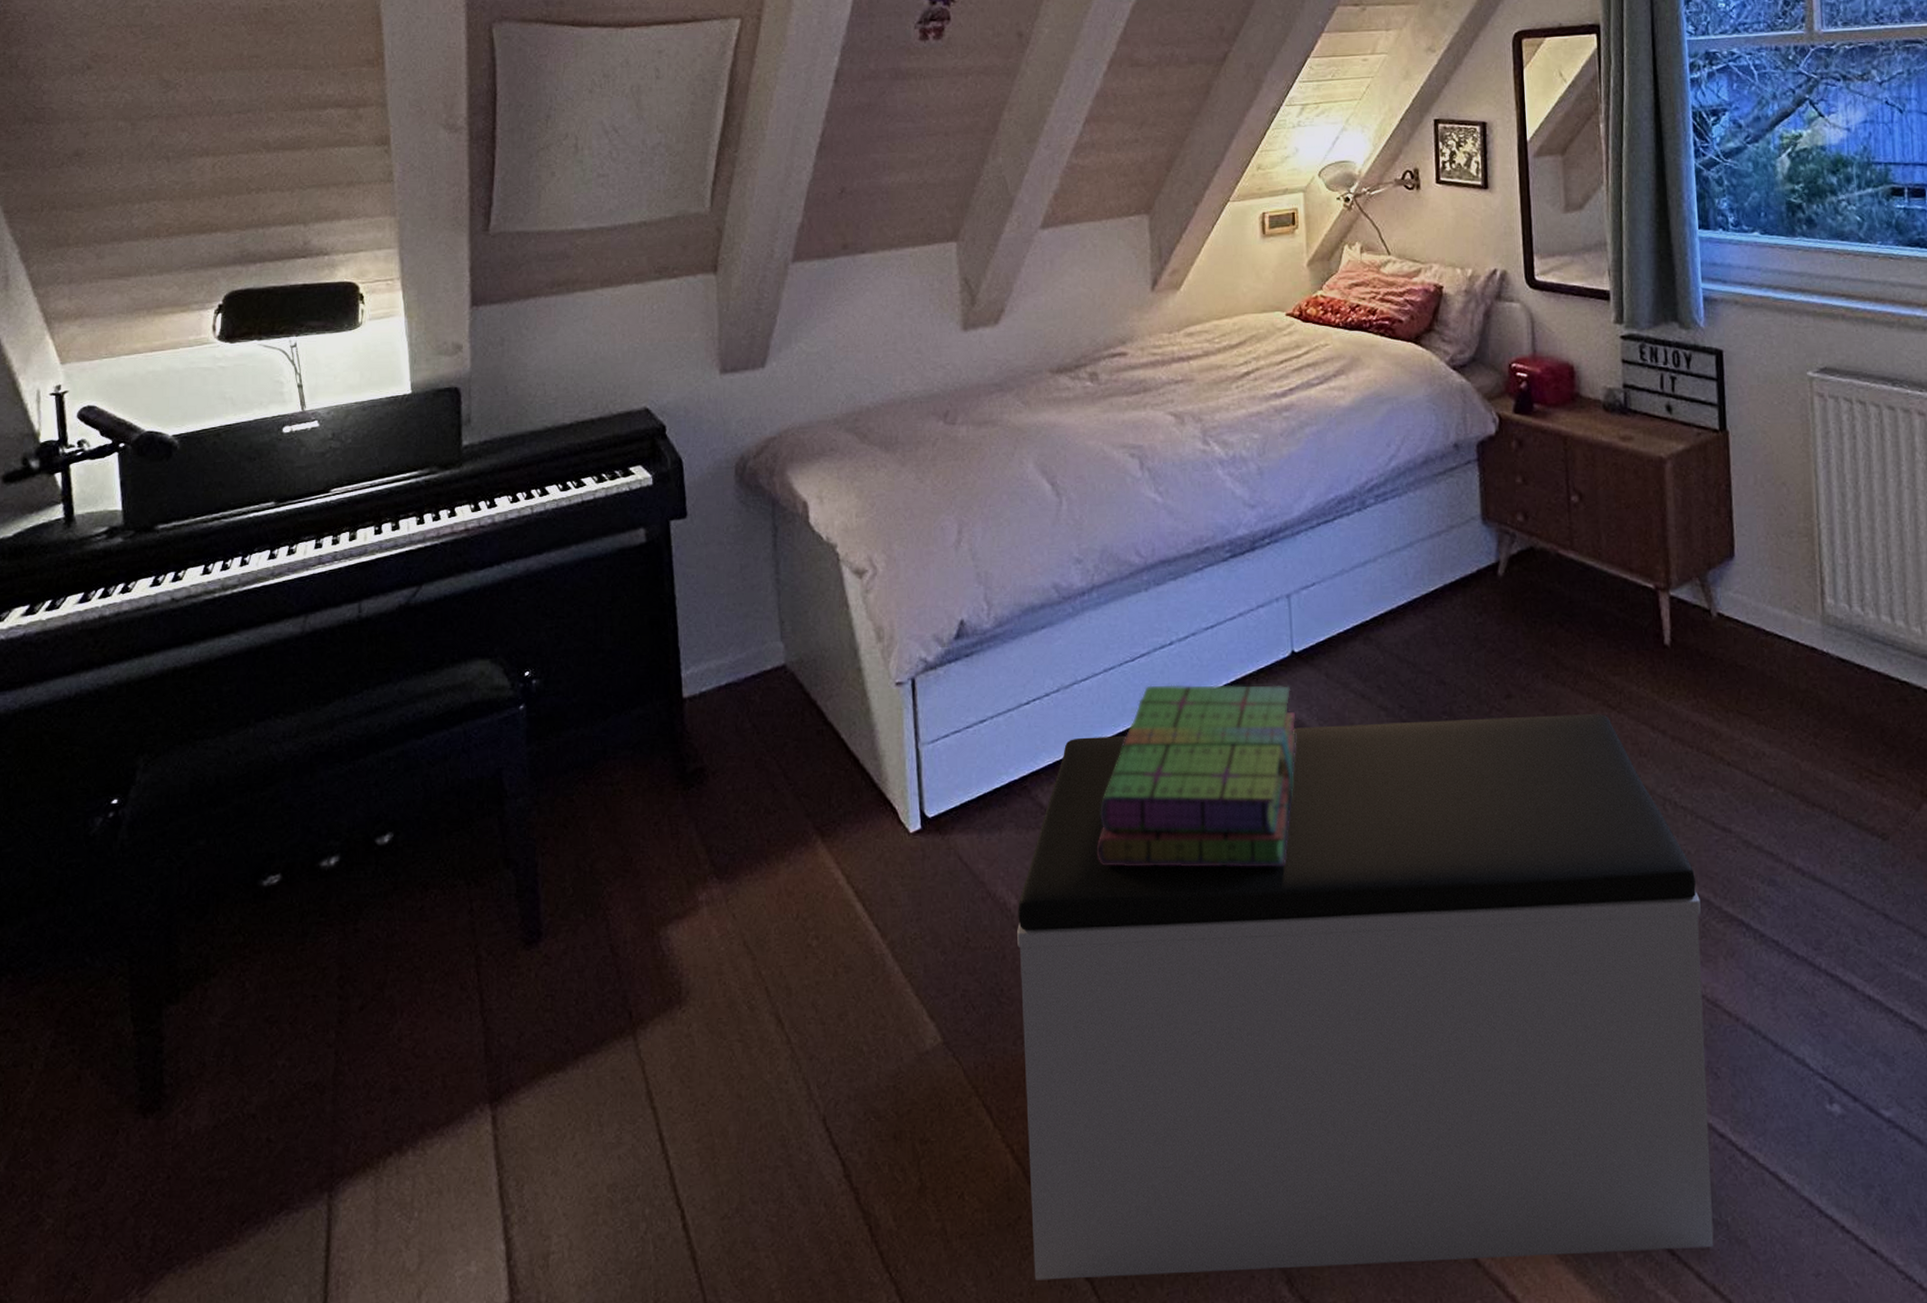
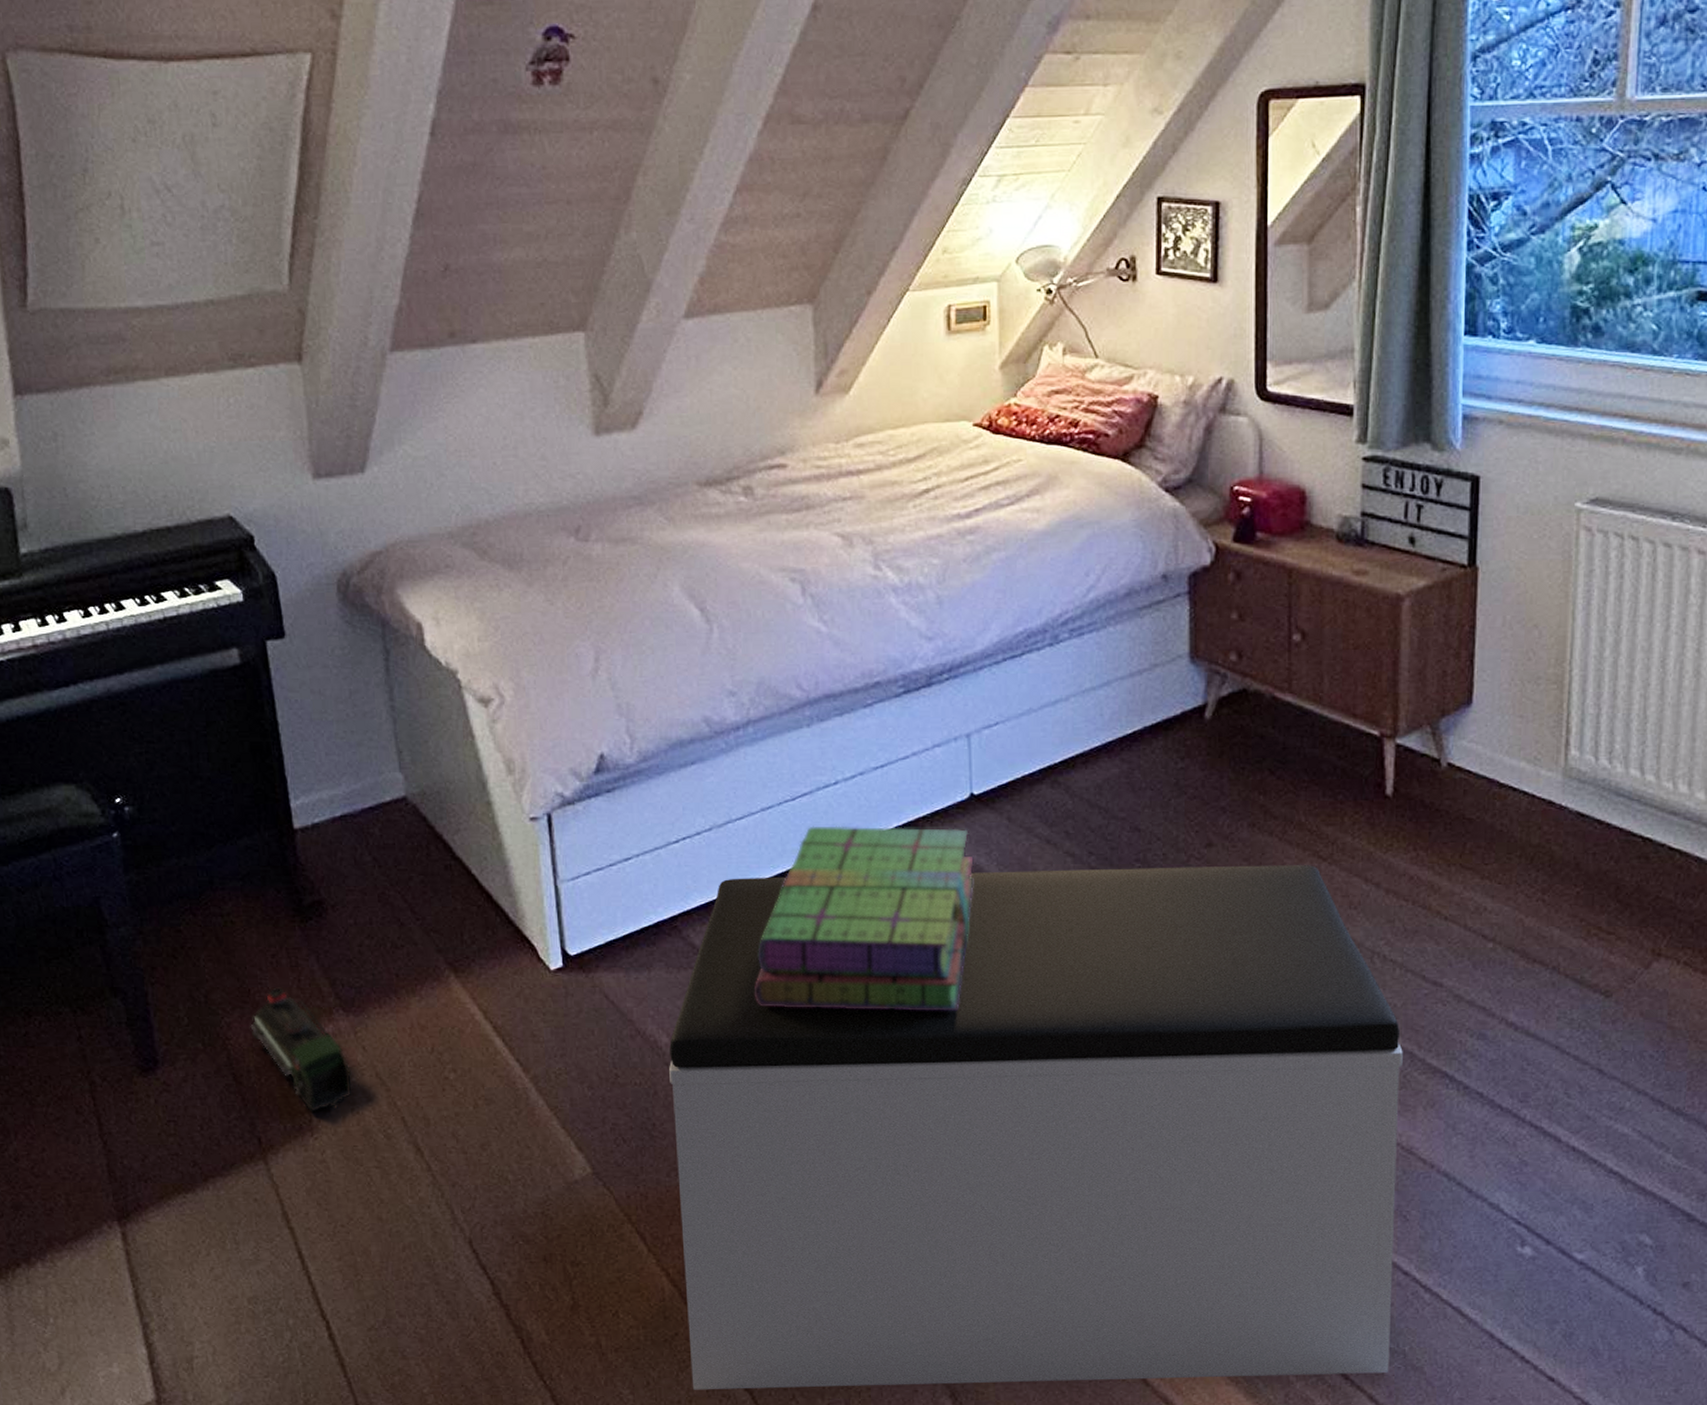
toy train: none [630,855,720,984] -> present [250,987,351,1112]

